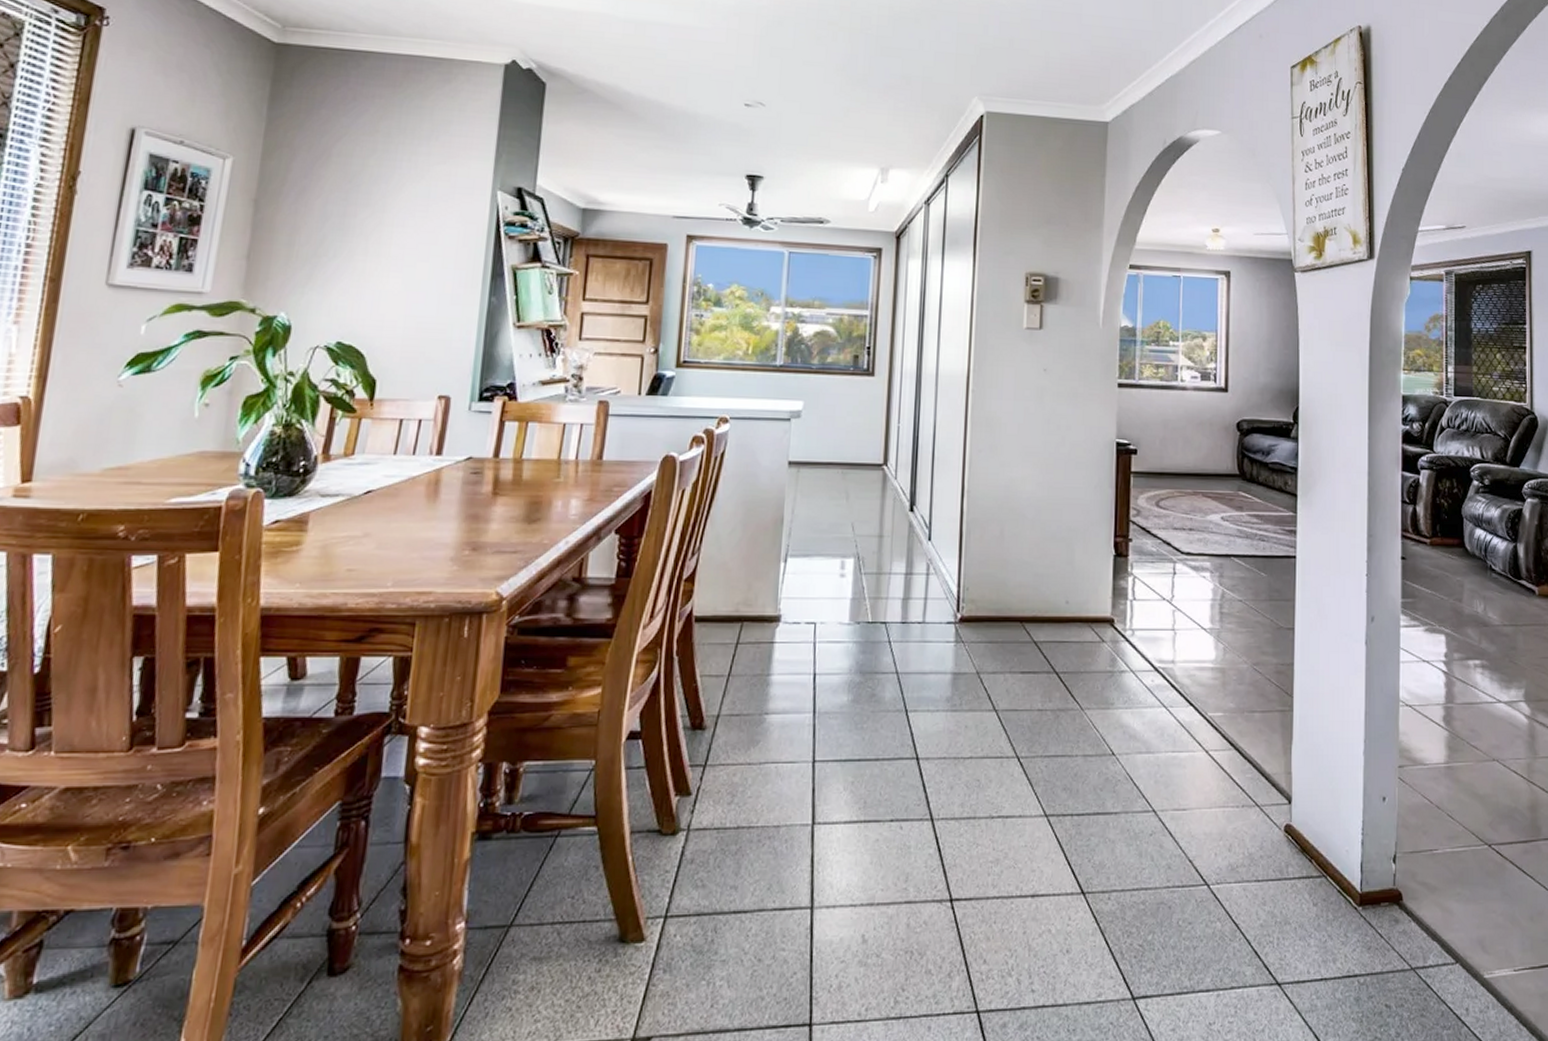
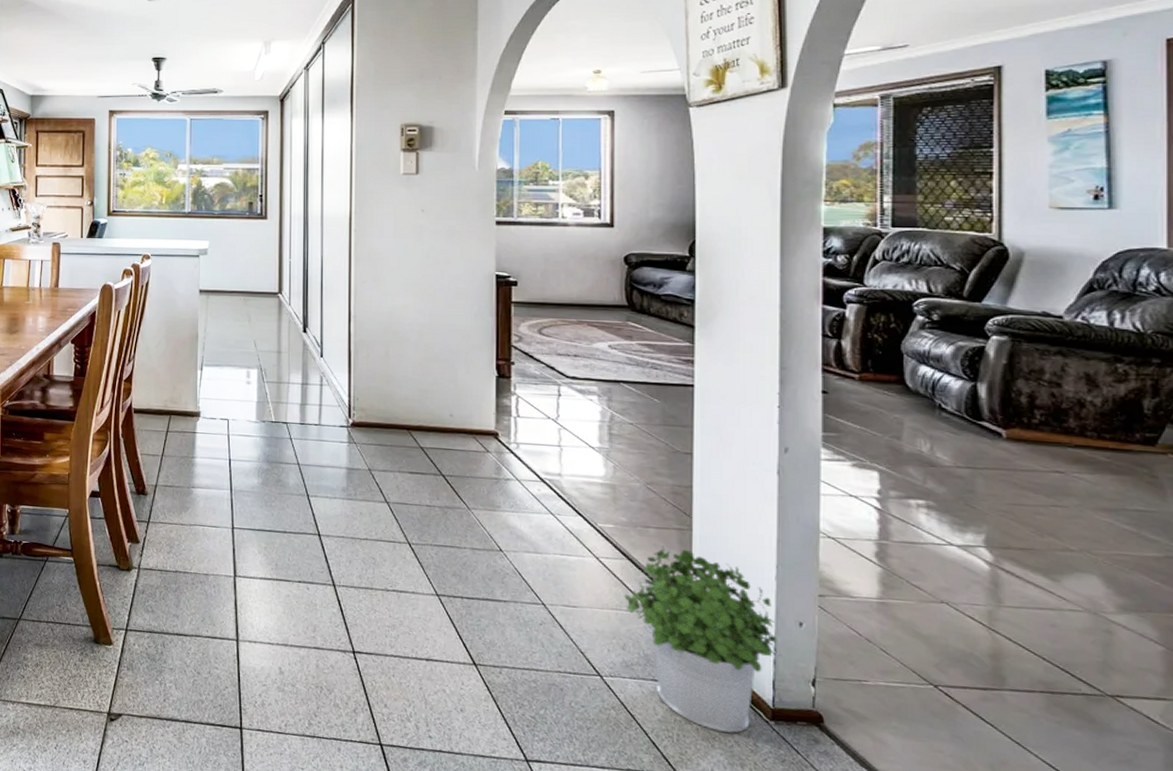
potted plant: none [1231,730,1365,928] -> present [624,546,778,733]

